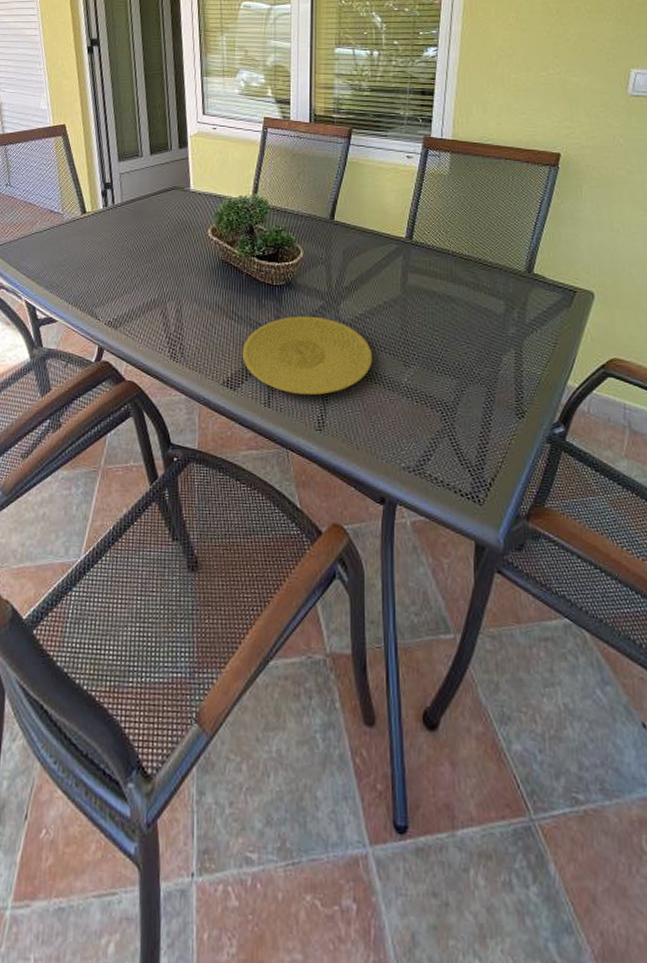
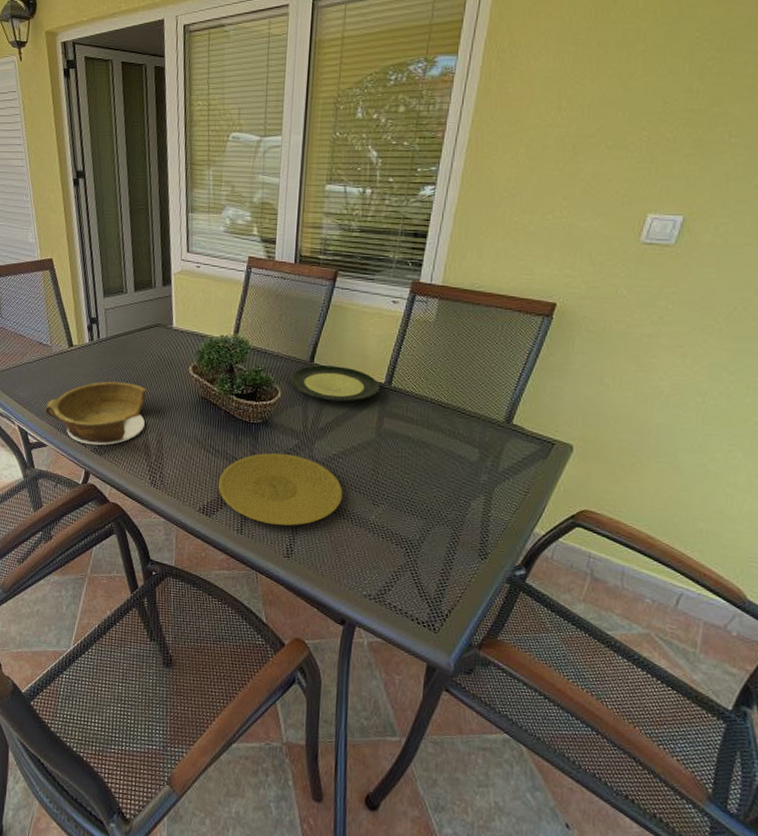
bowl: none [55,248,164,318] -> present [45,381,147,446]
plate: none [311,222,401,259] -> present [290,365,380,402]

